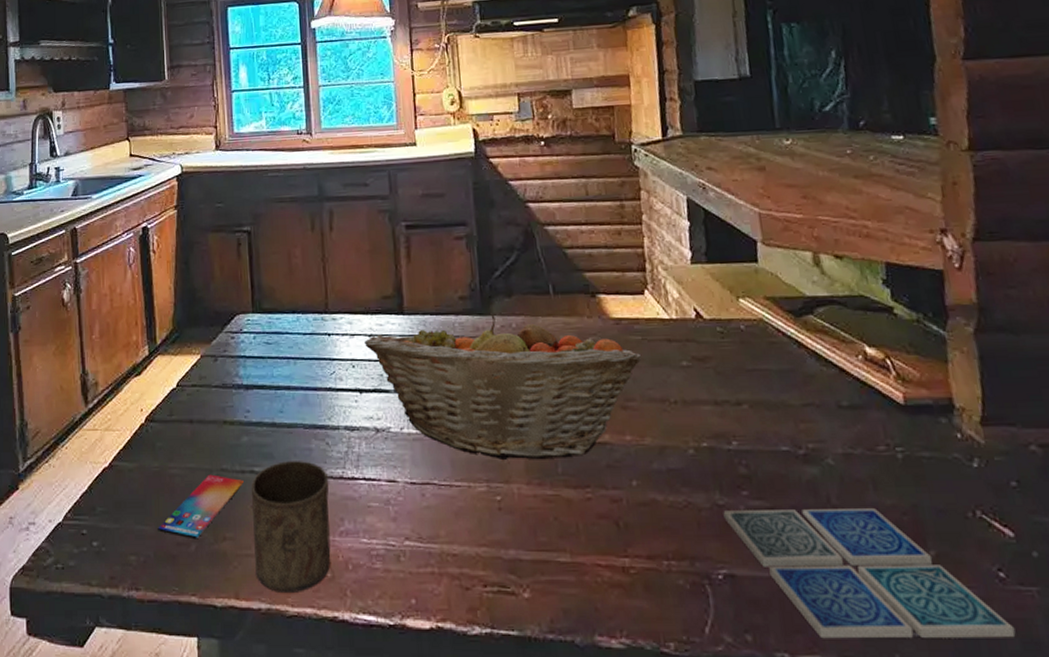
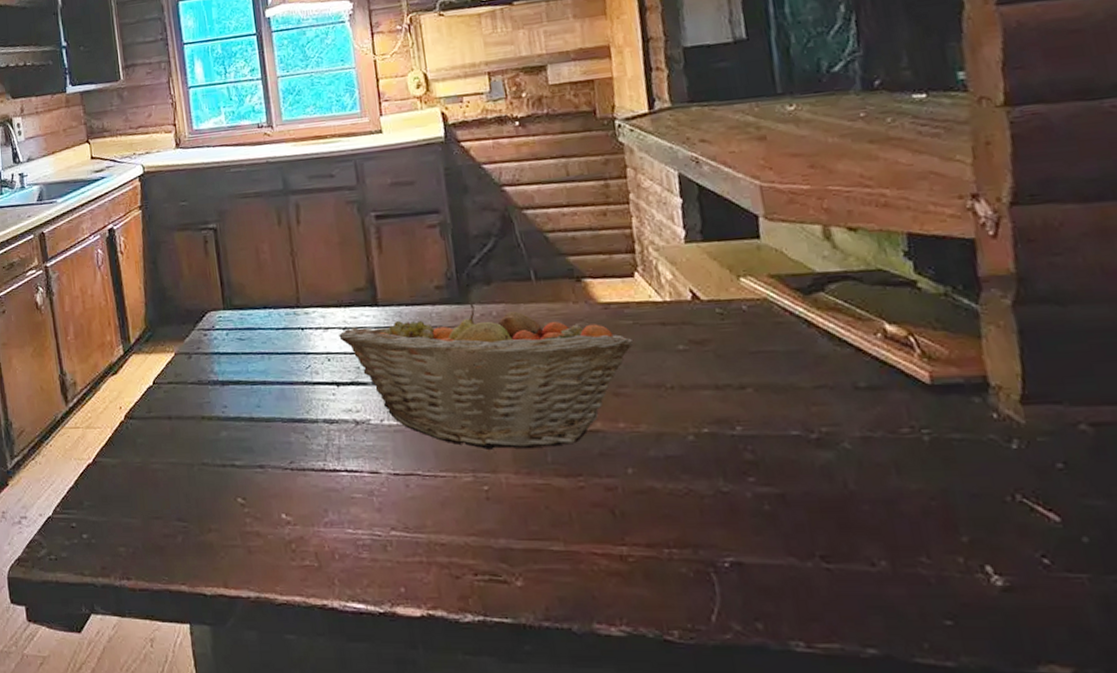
smartphone: present [156,474,244,540] -> none [143,468,225,531]
cup: present [250,461,331,594] -> none [232,454,317,583]
drink coaster: present [723,508,1016,639] -> none [727,493,1063,628]

